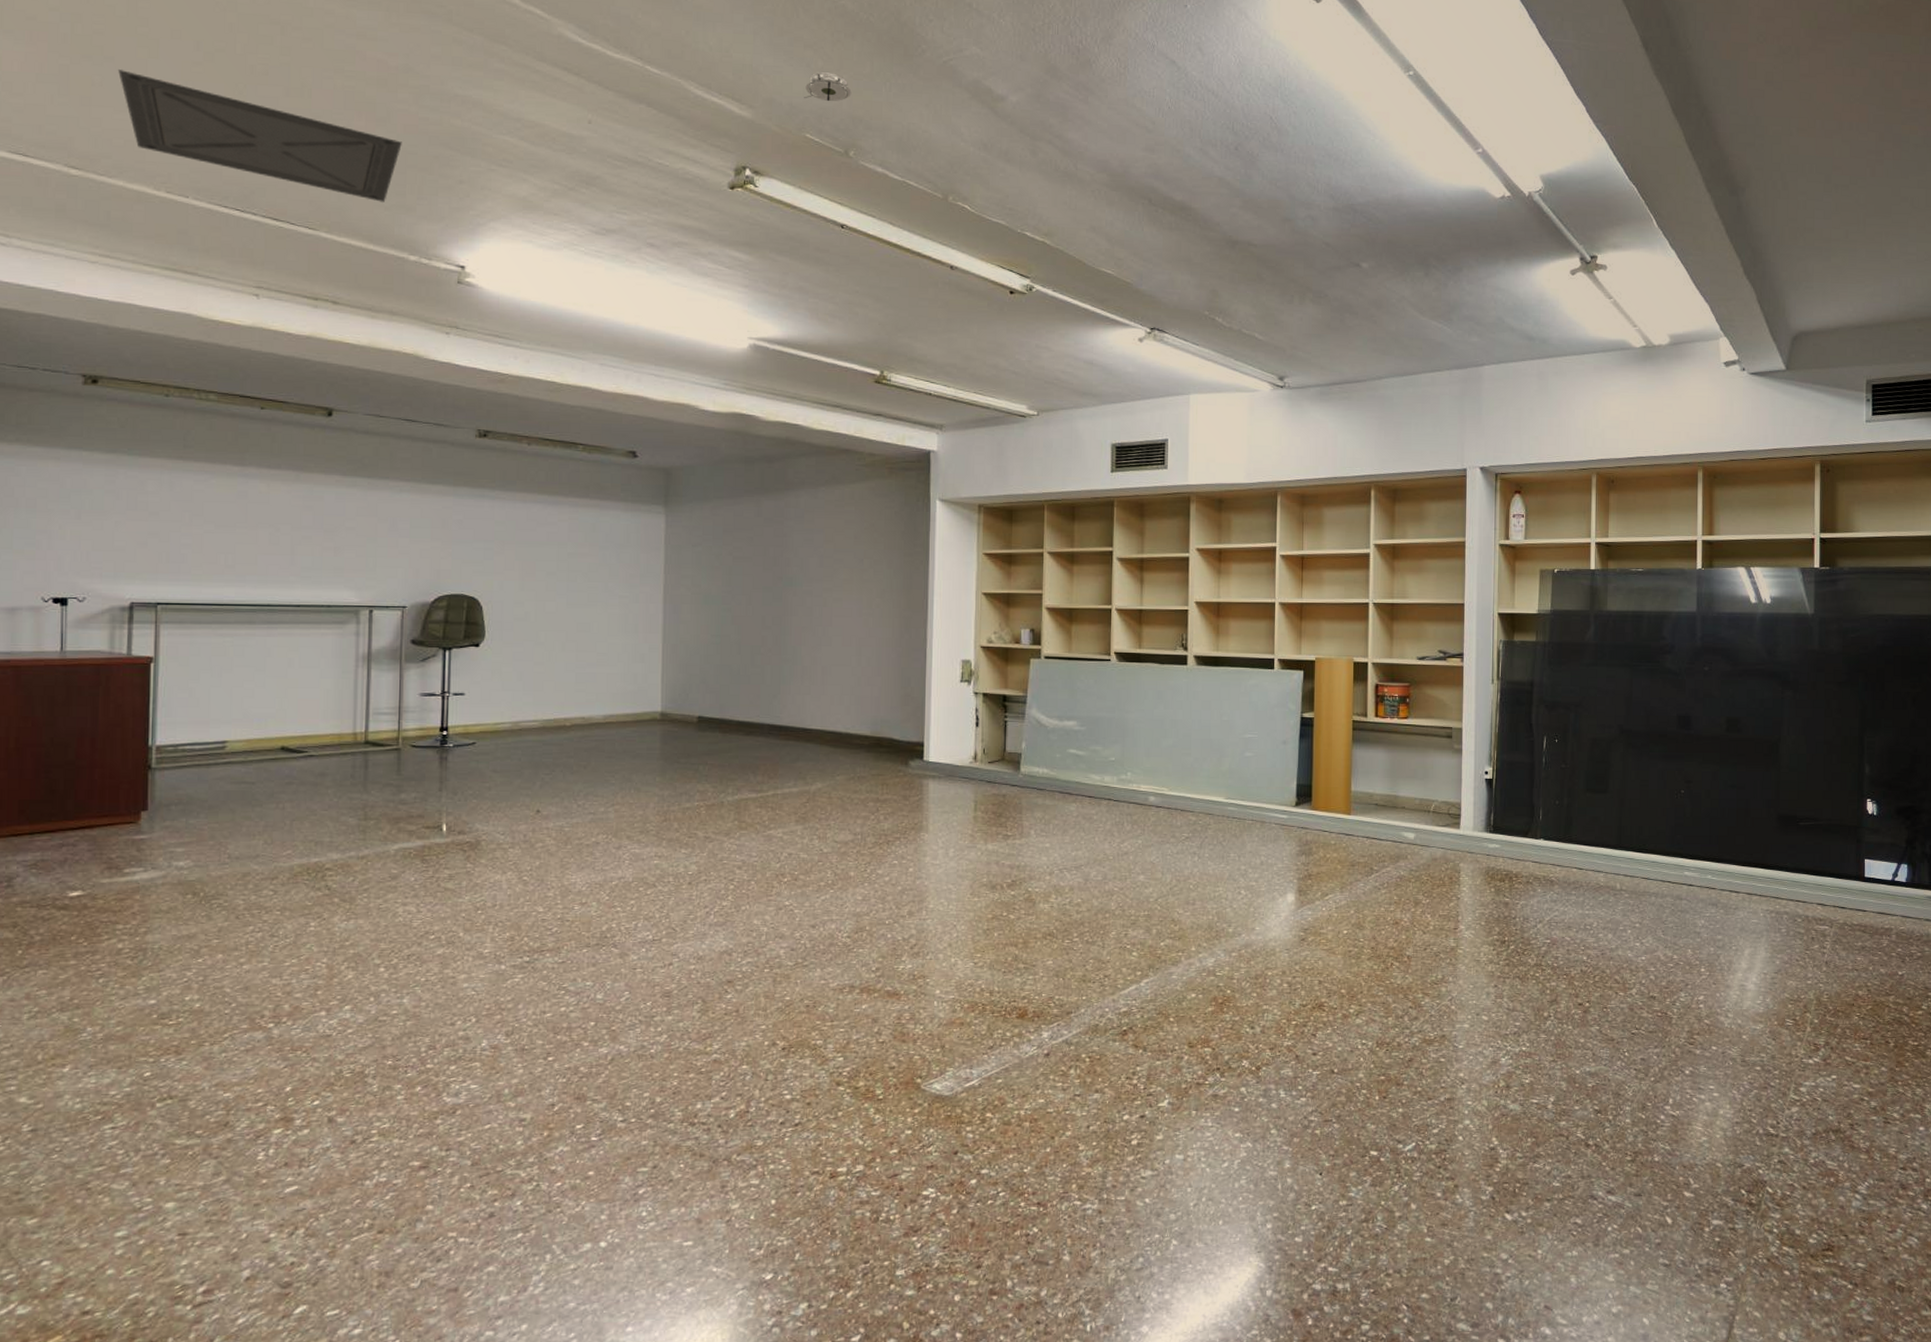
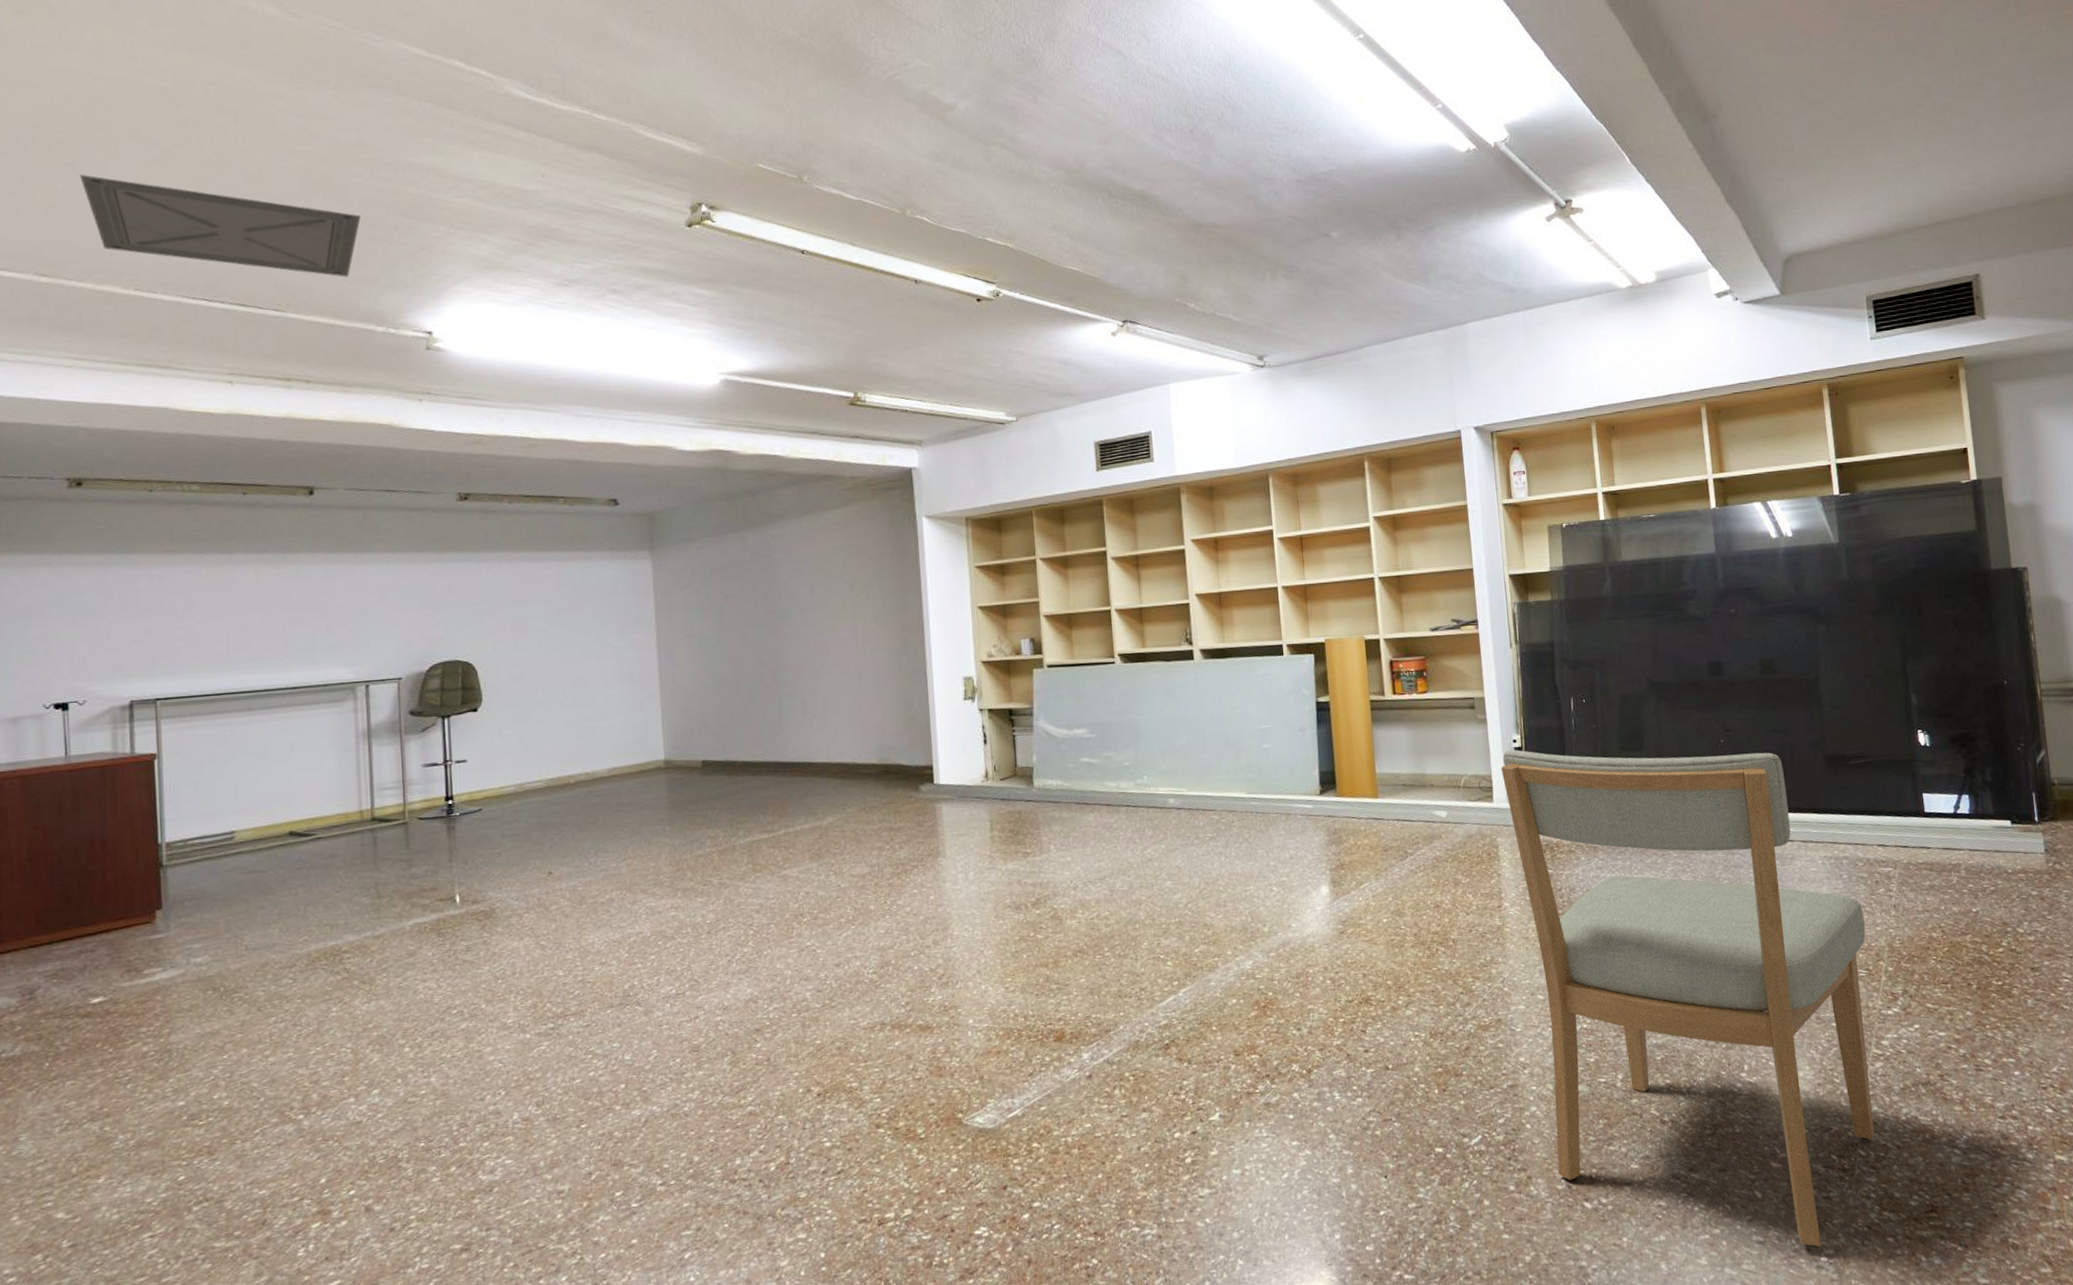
smoke detector: present [804,71,852,102] -> none [753,99,800,130]
chair: none [1470,781,1797,1274] -> present [1501,749,1875,1248]

